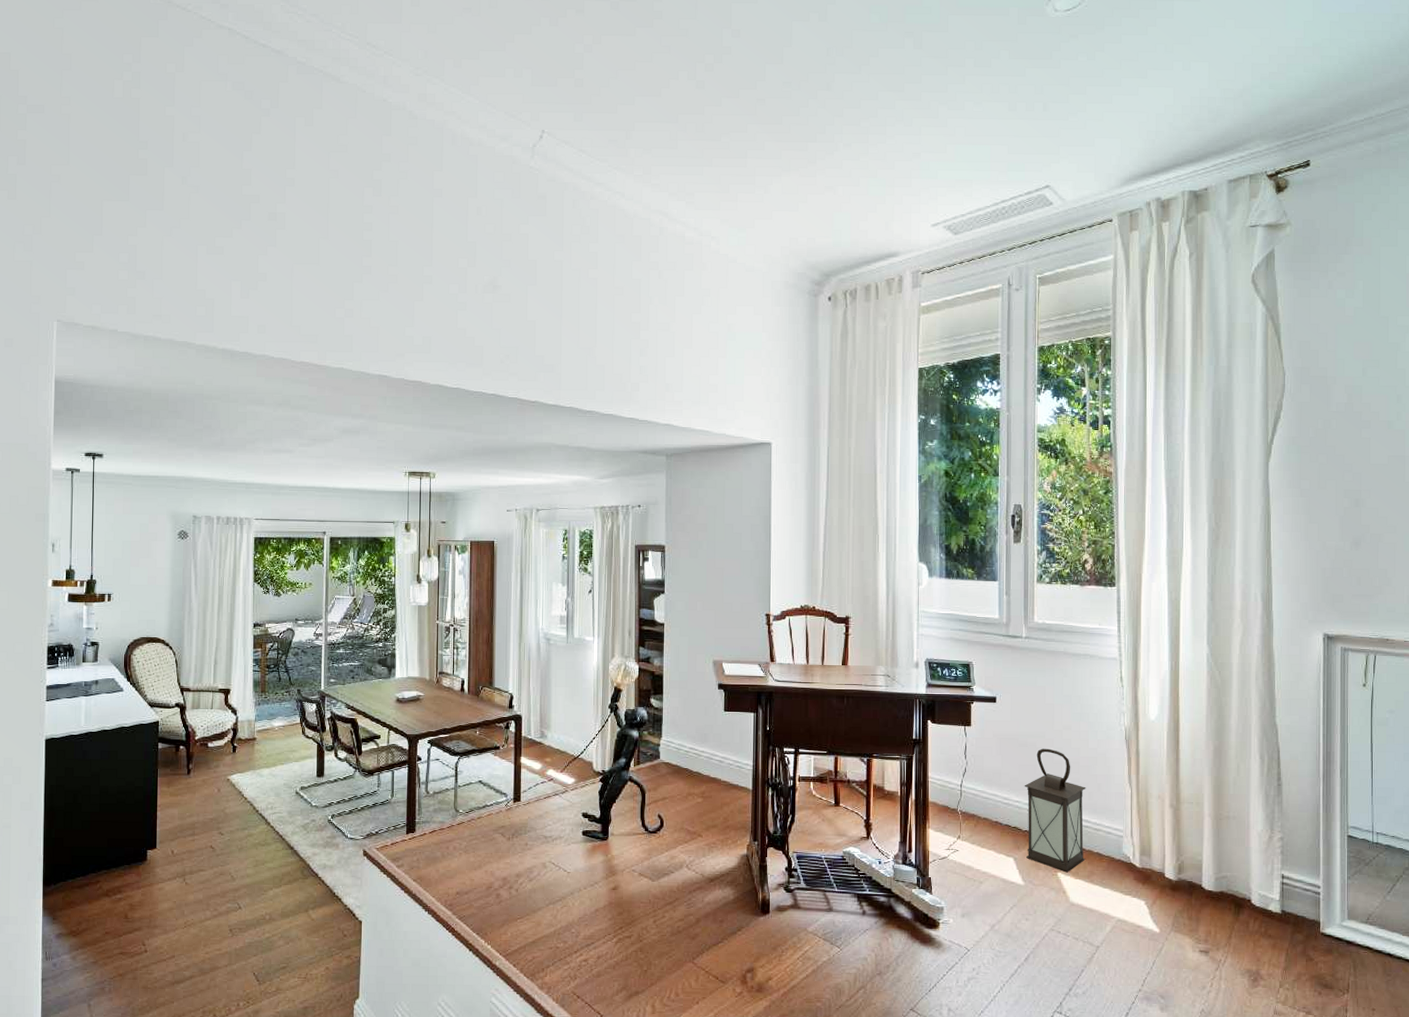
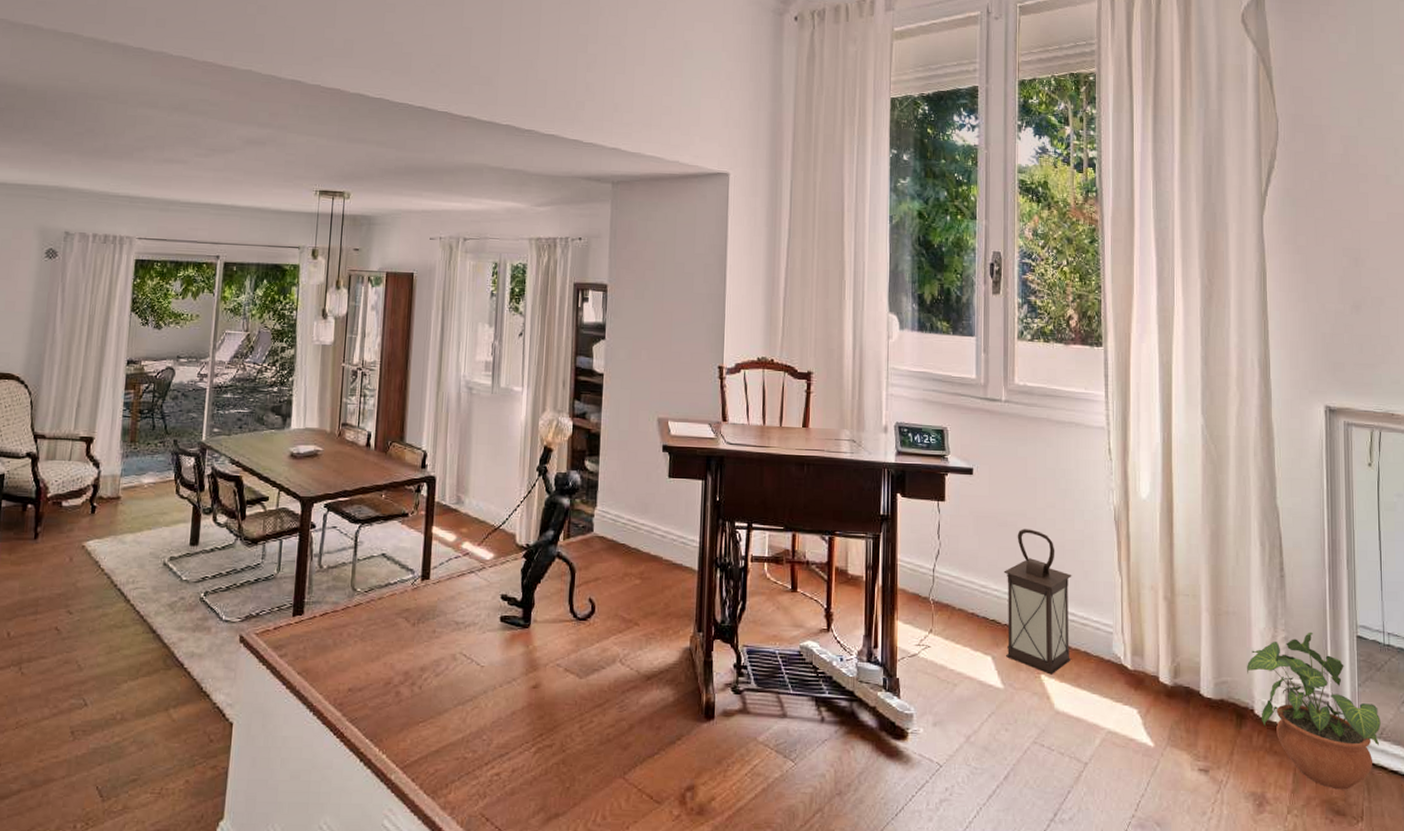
potted plant: none [1245,832,1367,967] -> present [1247,631,1381,790]

